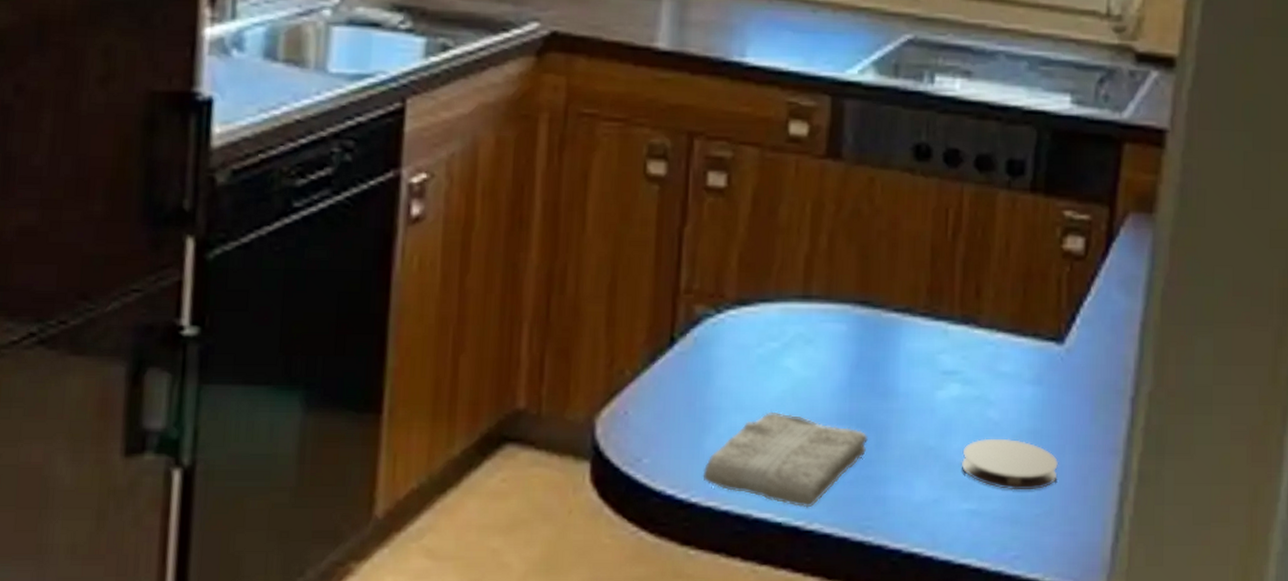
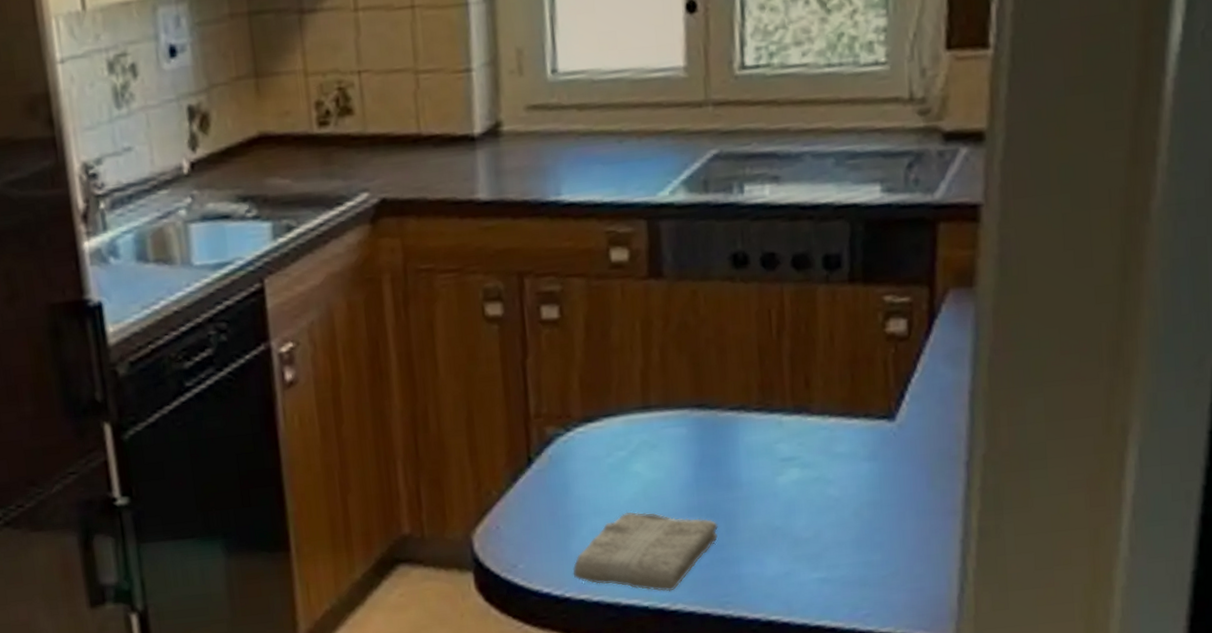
coaster: present [961,438,1059,490] -> none [807,511,901,557]

